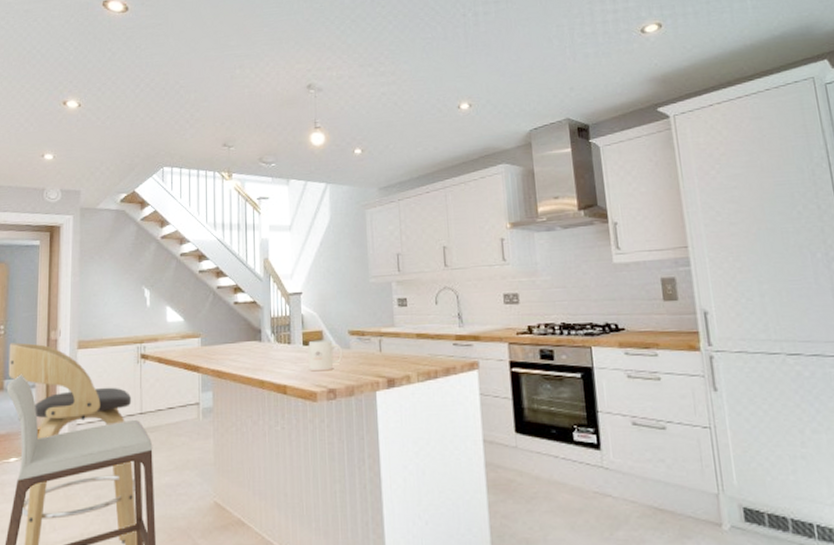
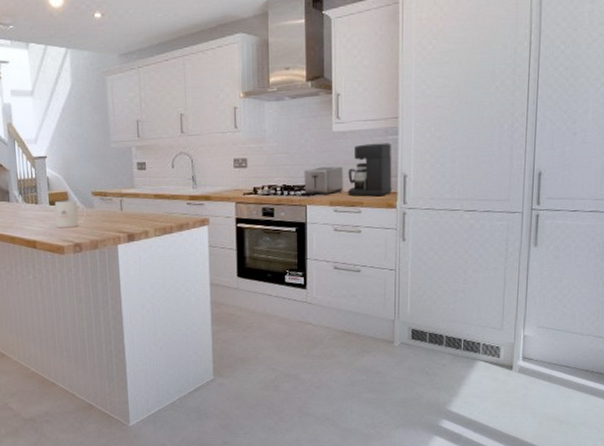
toaster: none [584,301,634,336] -> present [304,166,344,196]
coffee maker: none [636,275,692,337] -> present [348,143,392,197]

